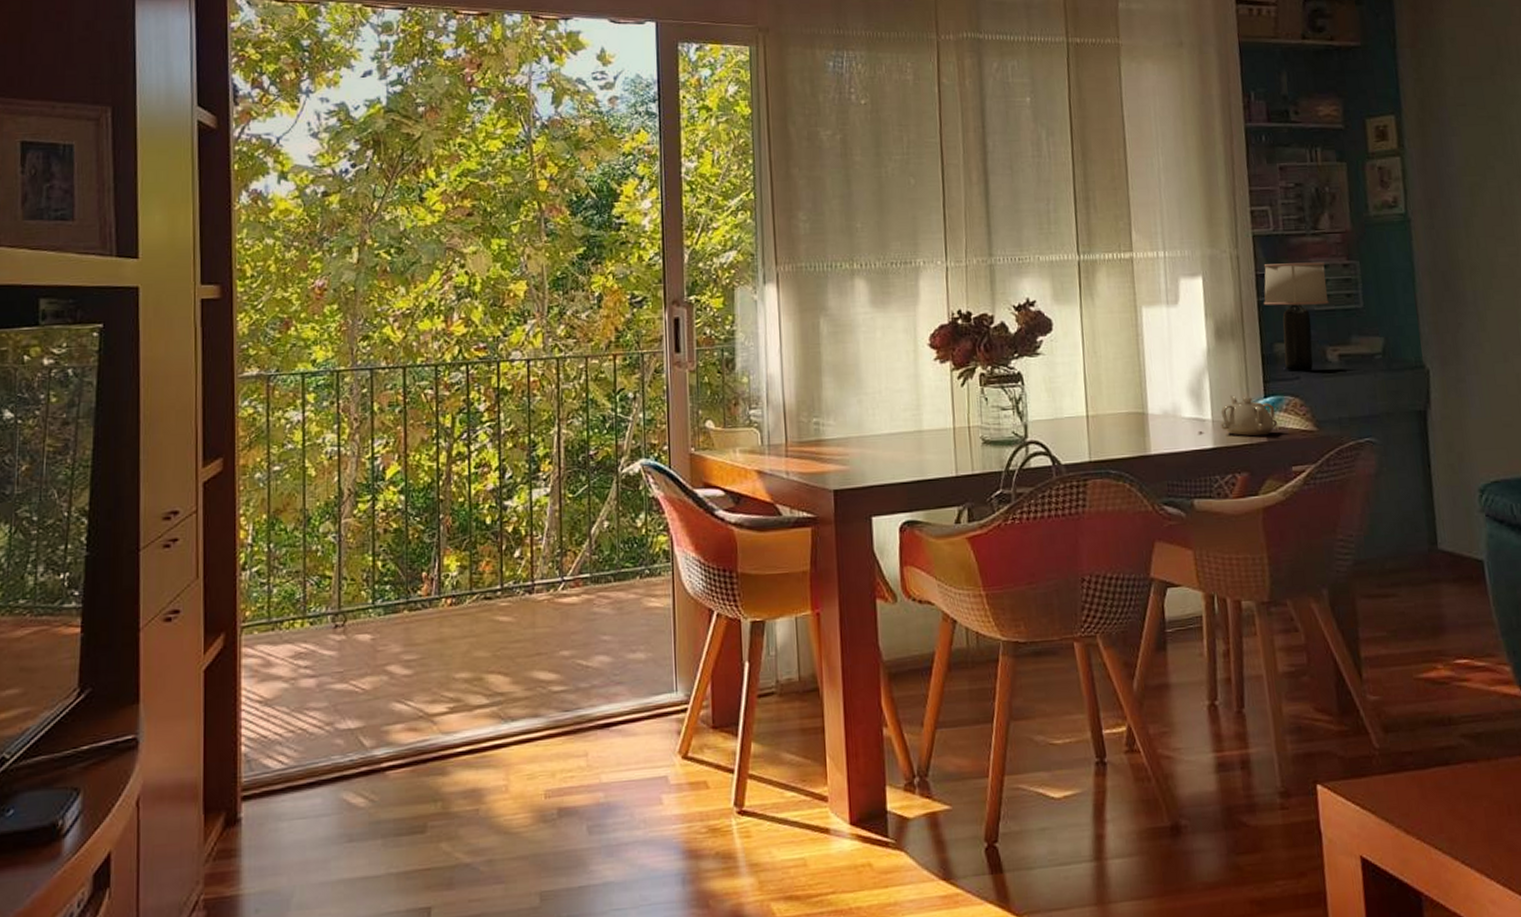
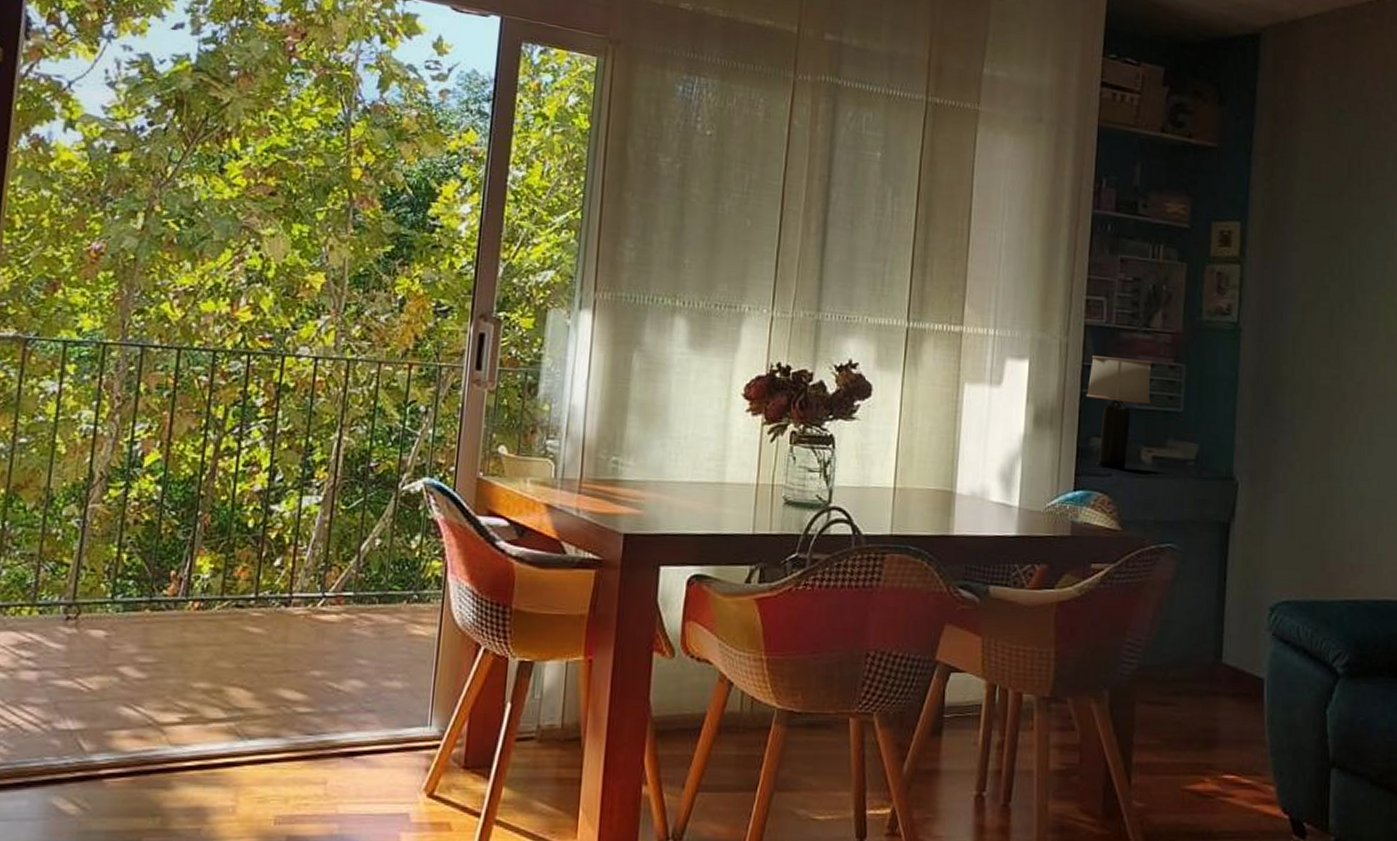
teapot: present [1219,395,1278,436] -> none [1025,484,1084,530]

